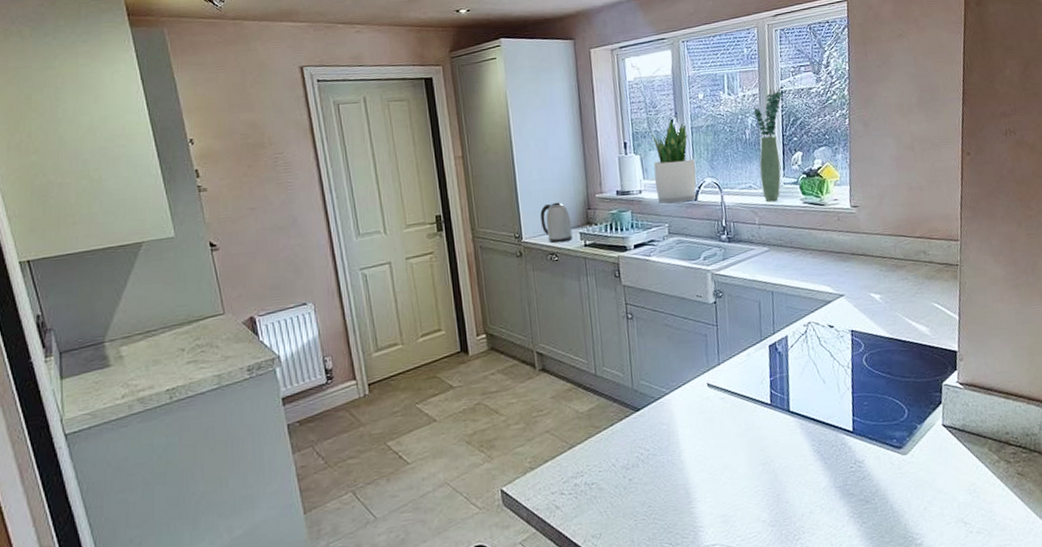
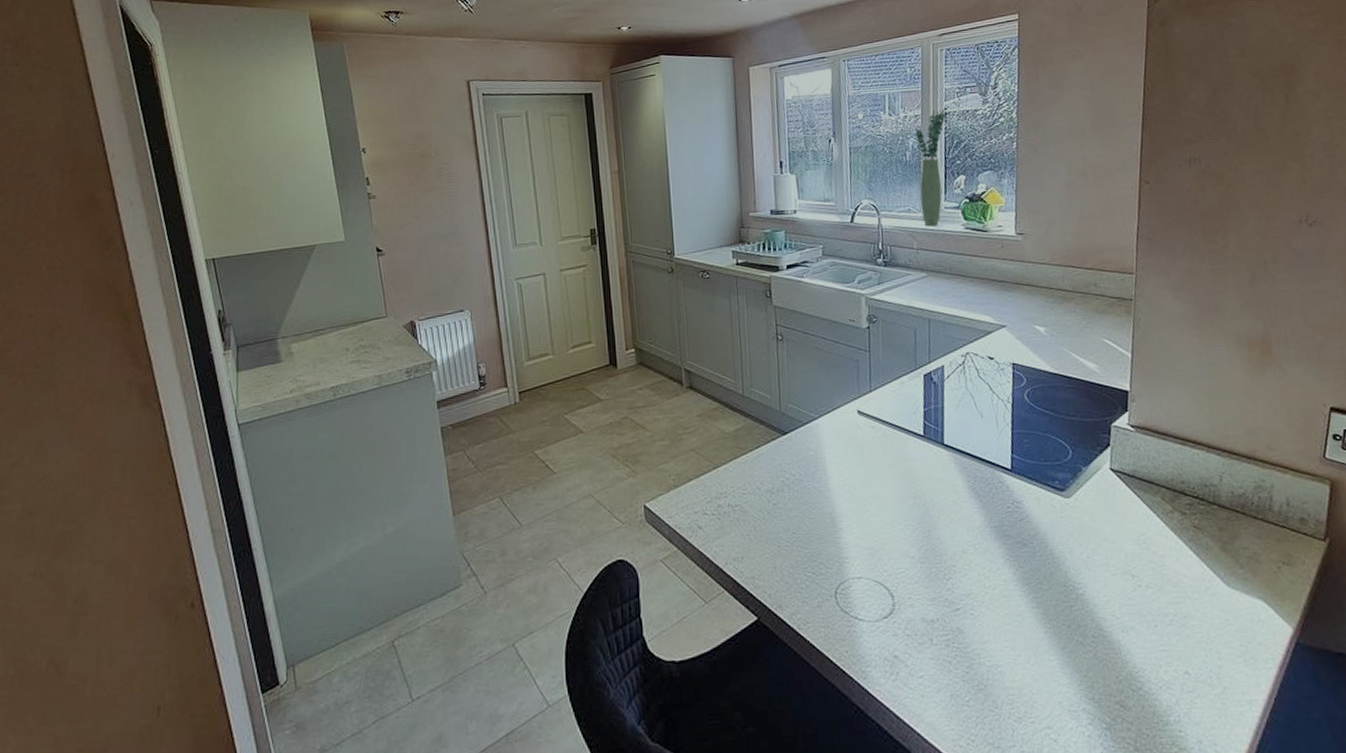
kettle: present [540,202,573,244] -> none [693,219,725,261]
planter: present [649,120,697,204] -> none [806,139,854,225]

